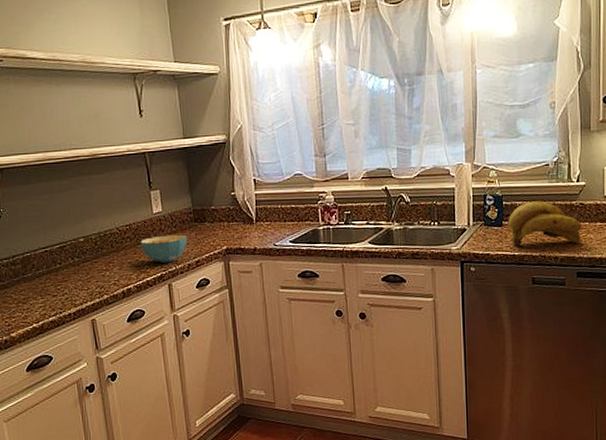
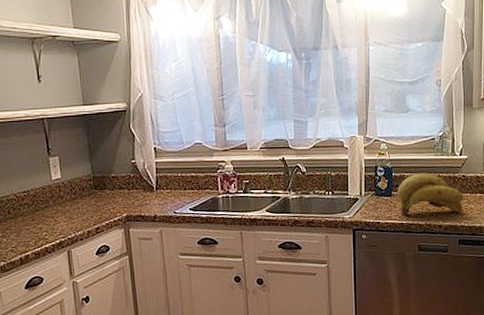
cereal bowl: present [140,234,188,264] -> none [38,201,87,230]

